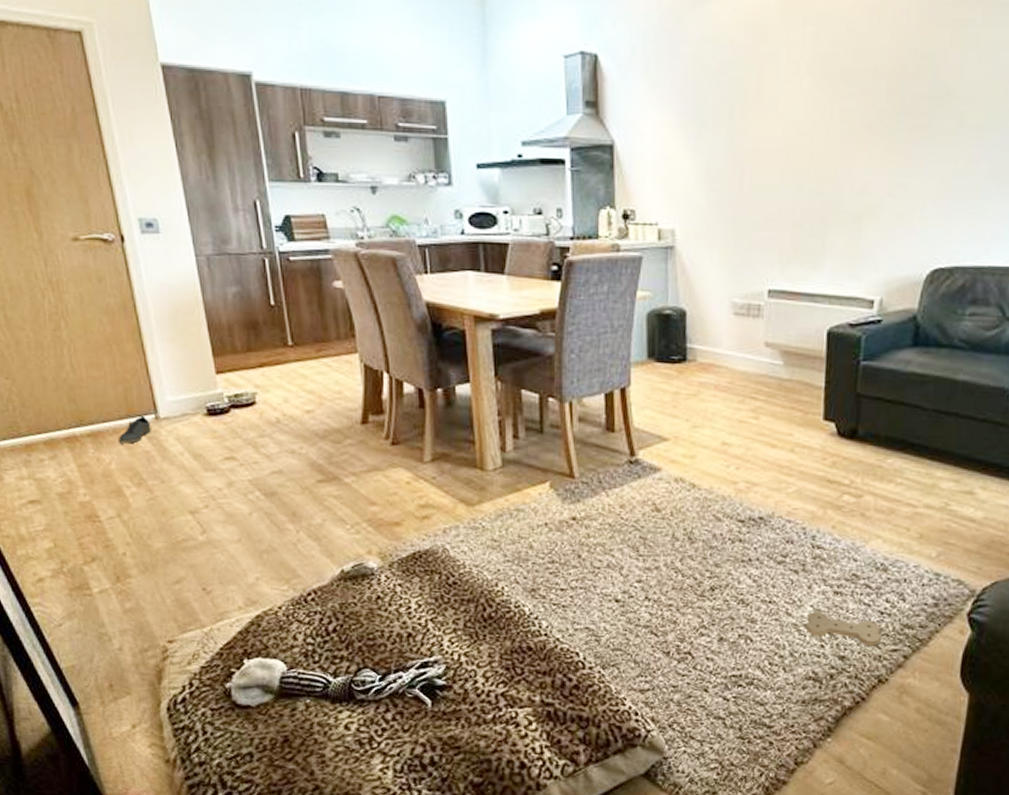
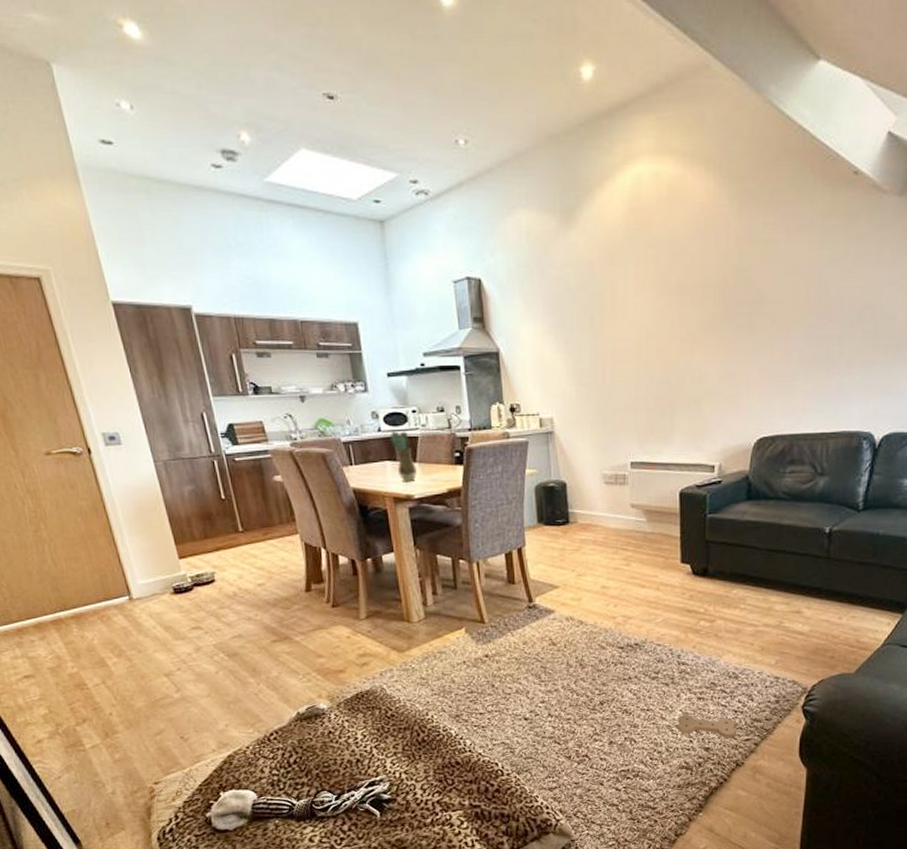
shoe: present [119,415,151,444] -> none [98,597,127,622]
vase: none [474,232,504,297] -> present [389,428,417,481]

